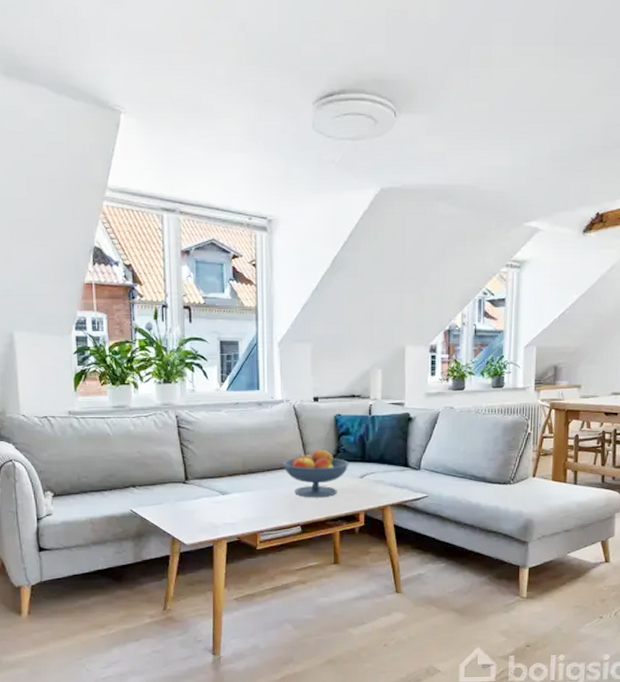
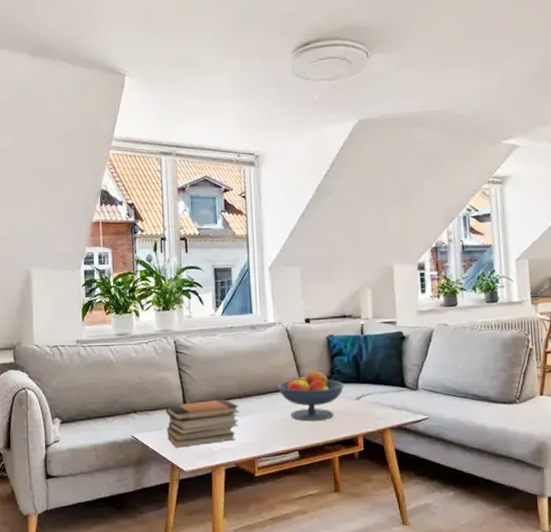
book stack: none [166,475,243,522] -> present [165,399,239,448]

